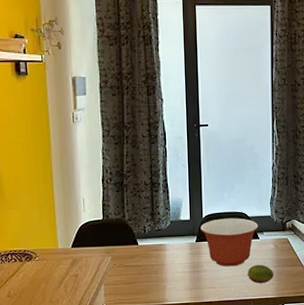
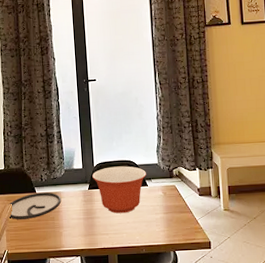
plate: none [106,244,166,273] -> present [8,192,62,220]
fruit: present [247,264,274,283] -> none [138,211,164,230]

